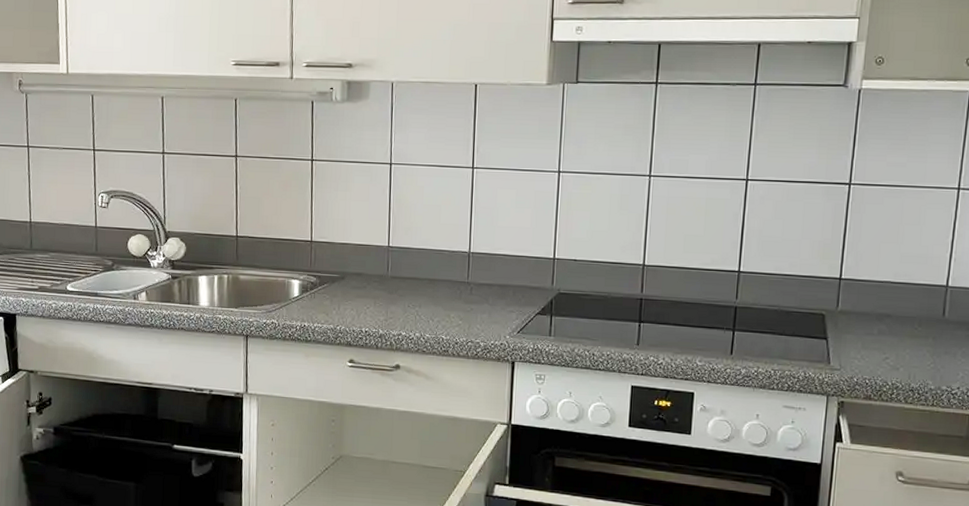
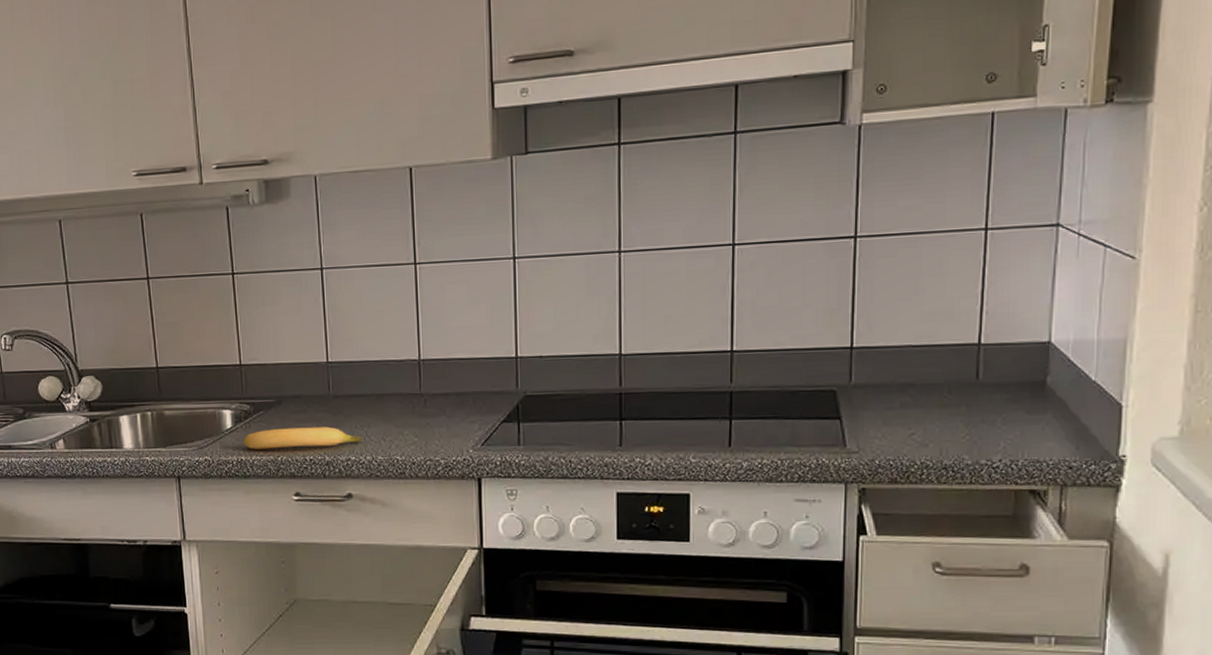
banana: none [308,300,413,322] -> present [243,426,362,450]

